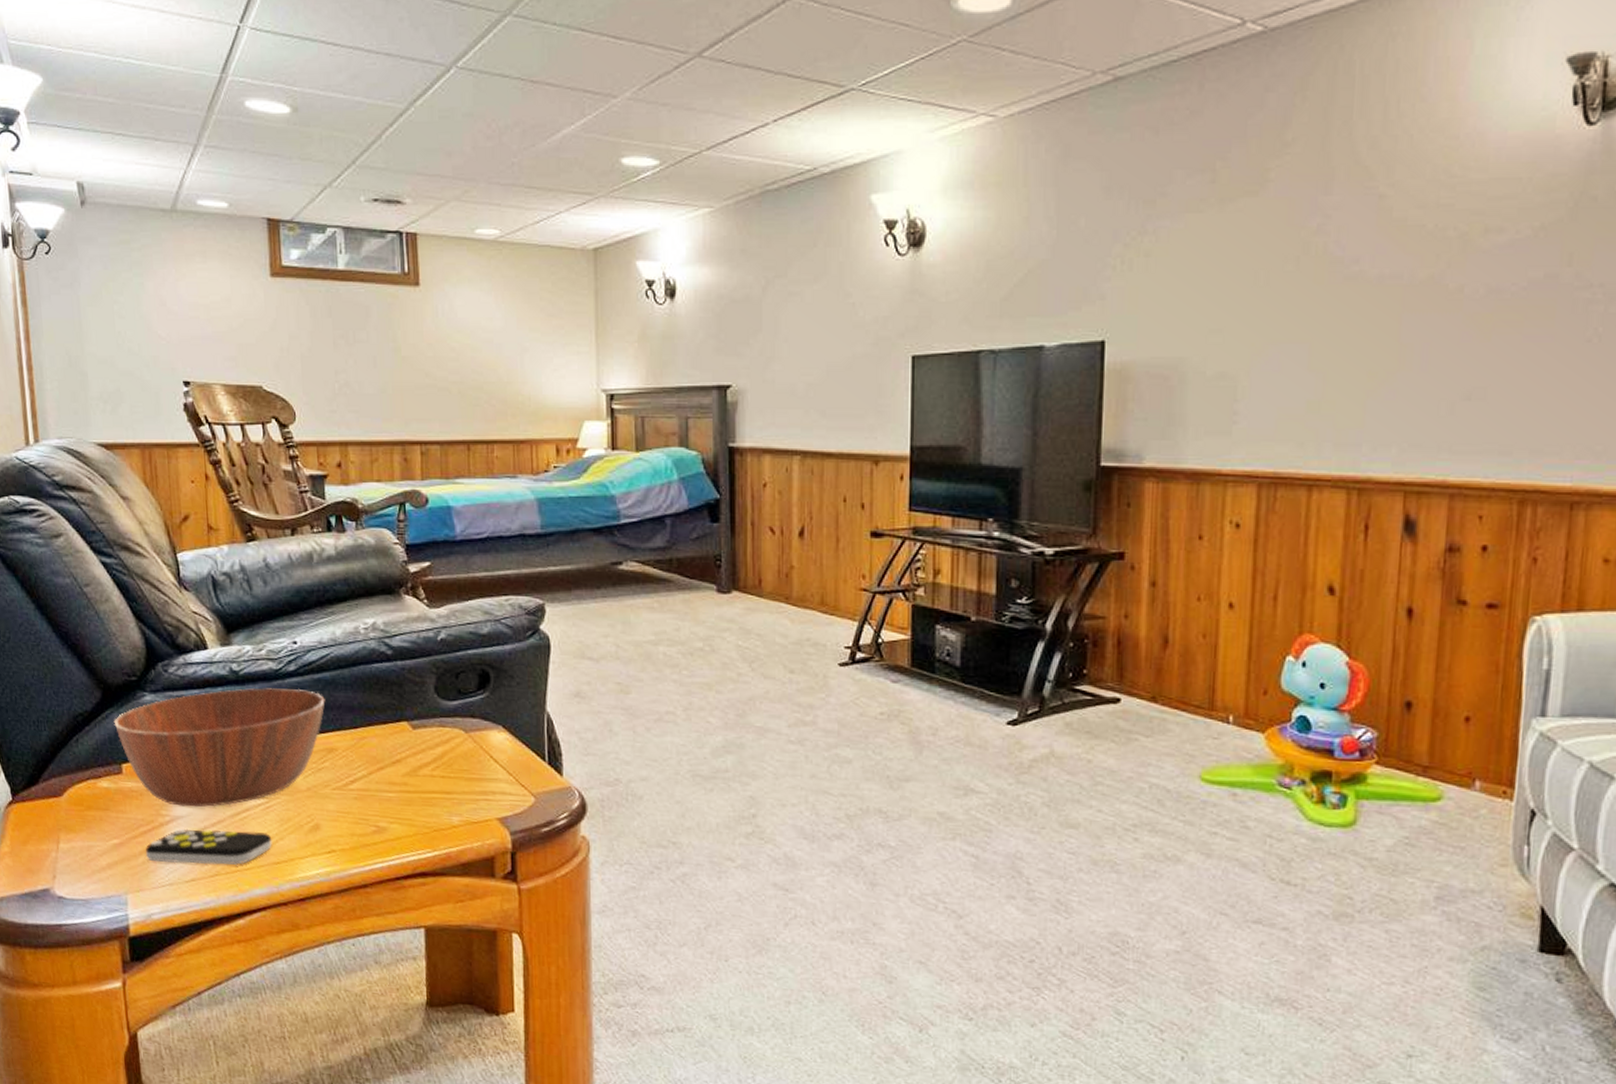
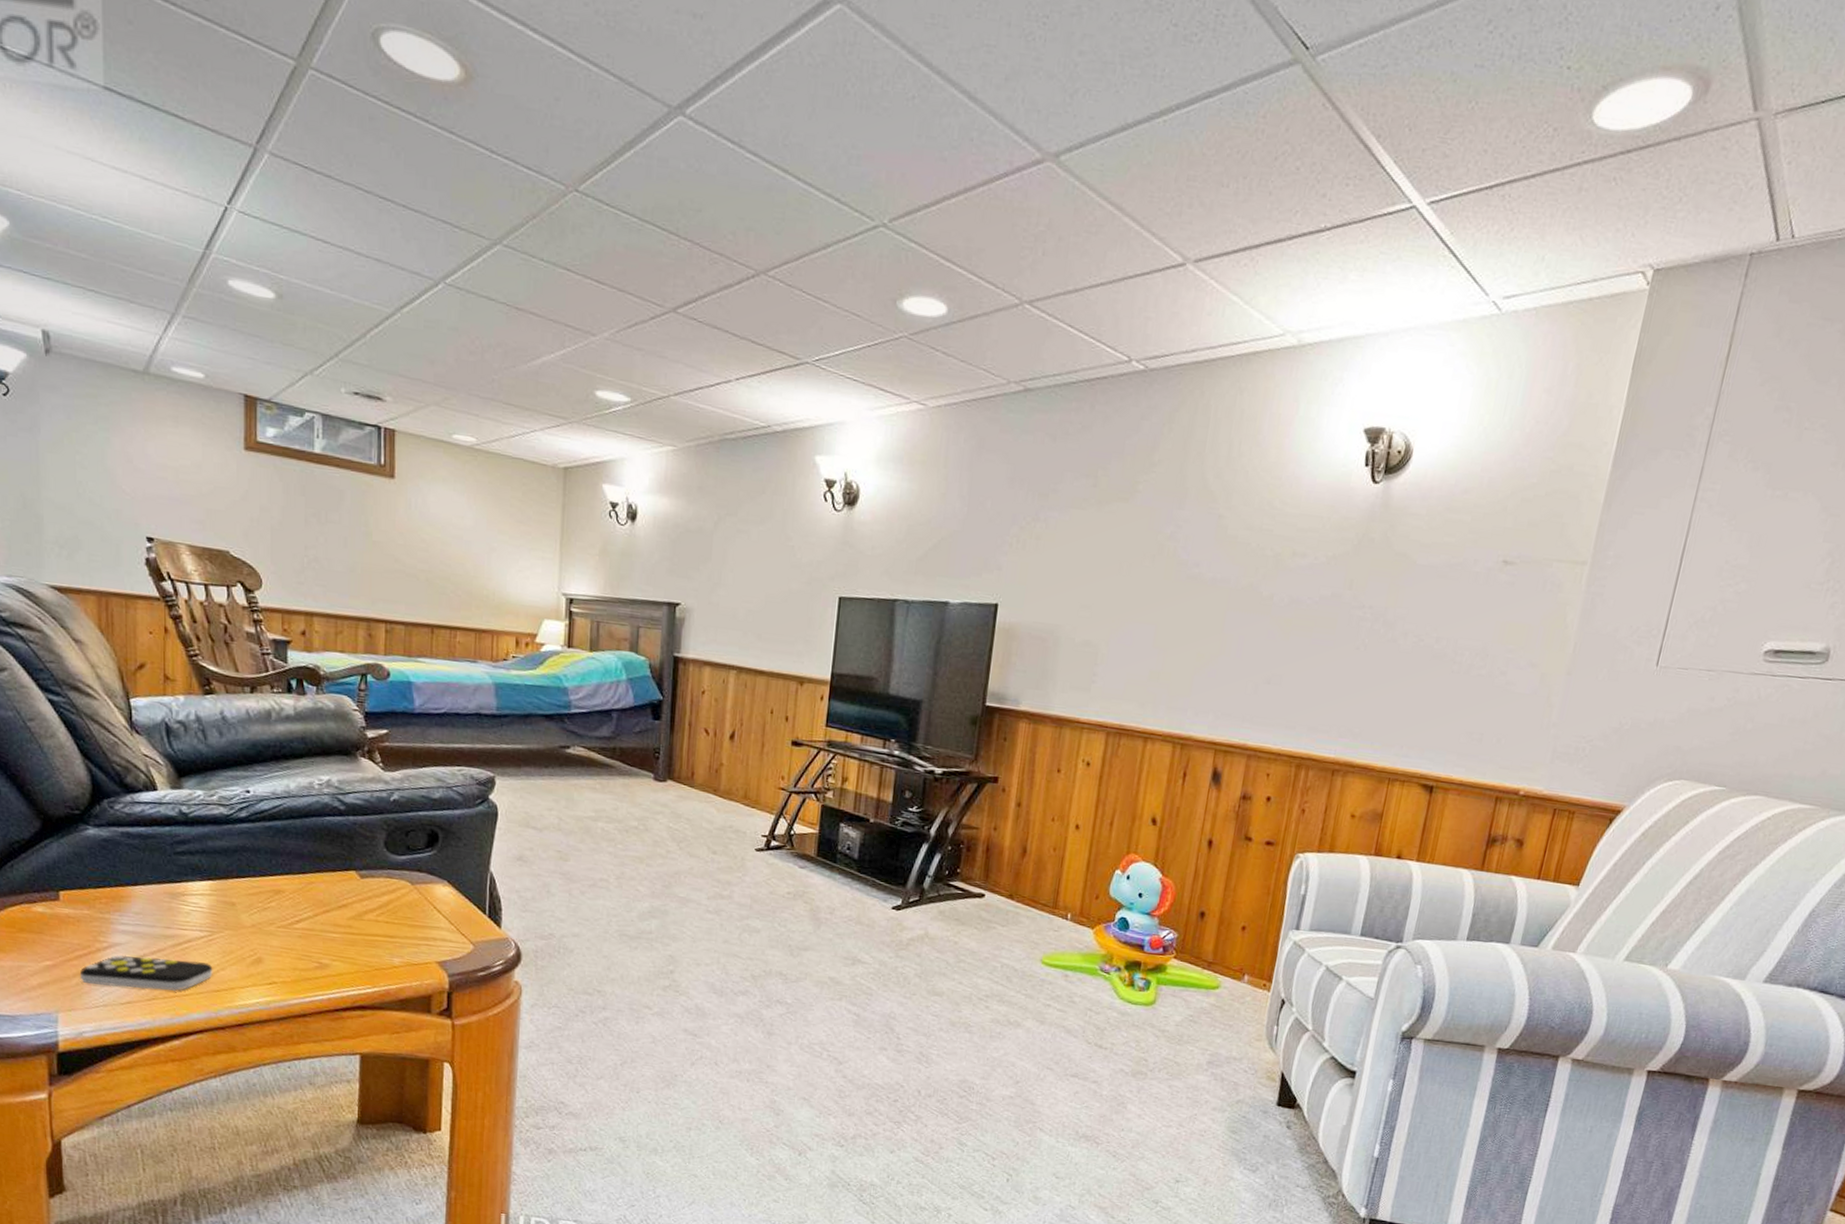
bowl: present [113,688,325,808] -> none [53,829,275,936]

